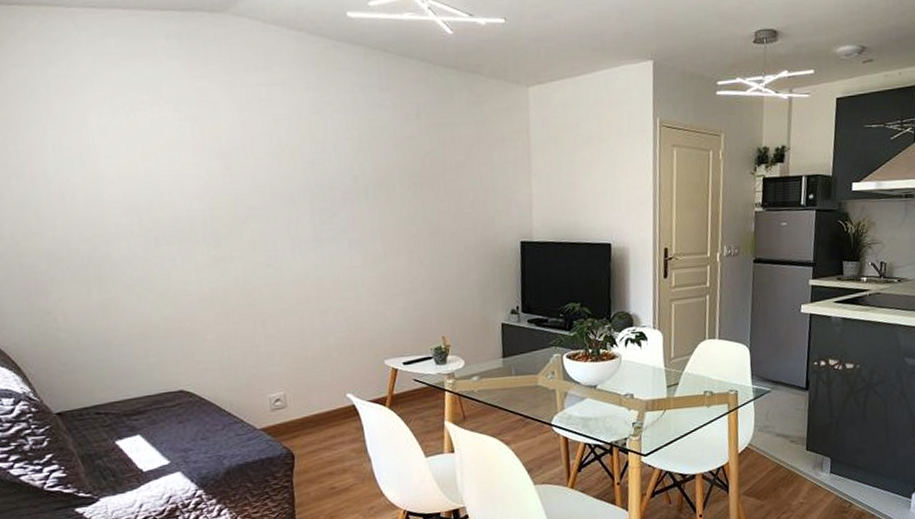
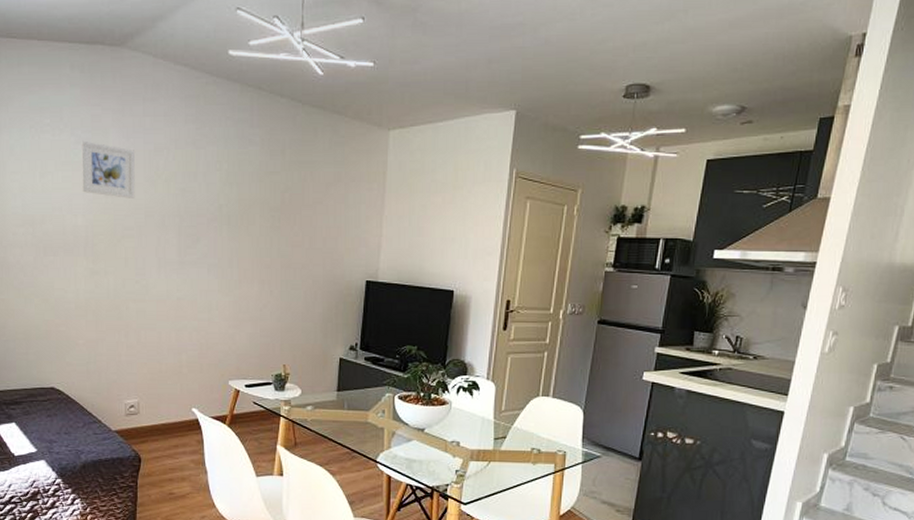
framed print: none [187,116,257,176] -> present [81,140,135,198]

